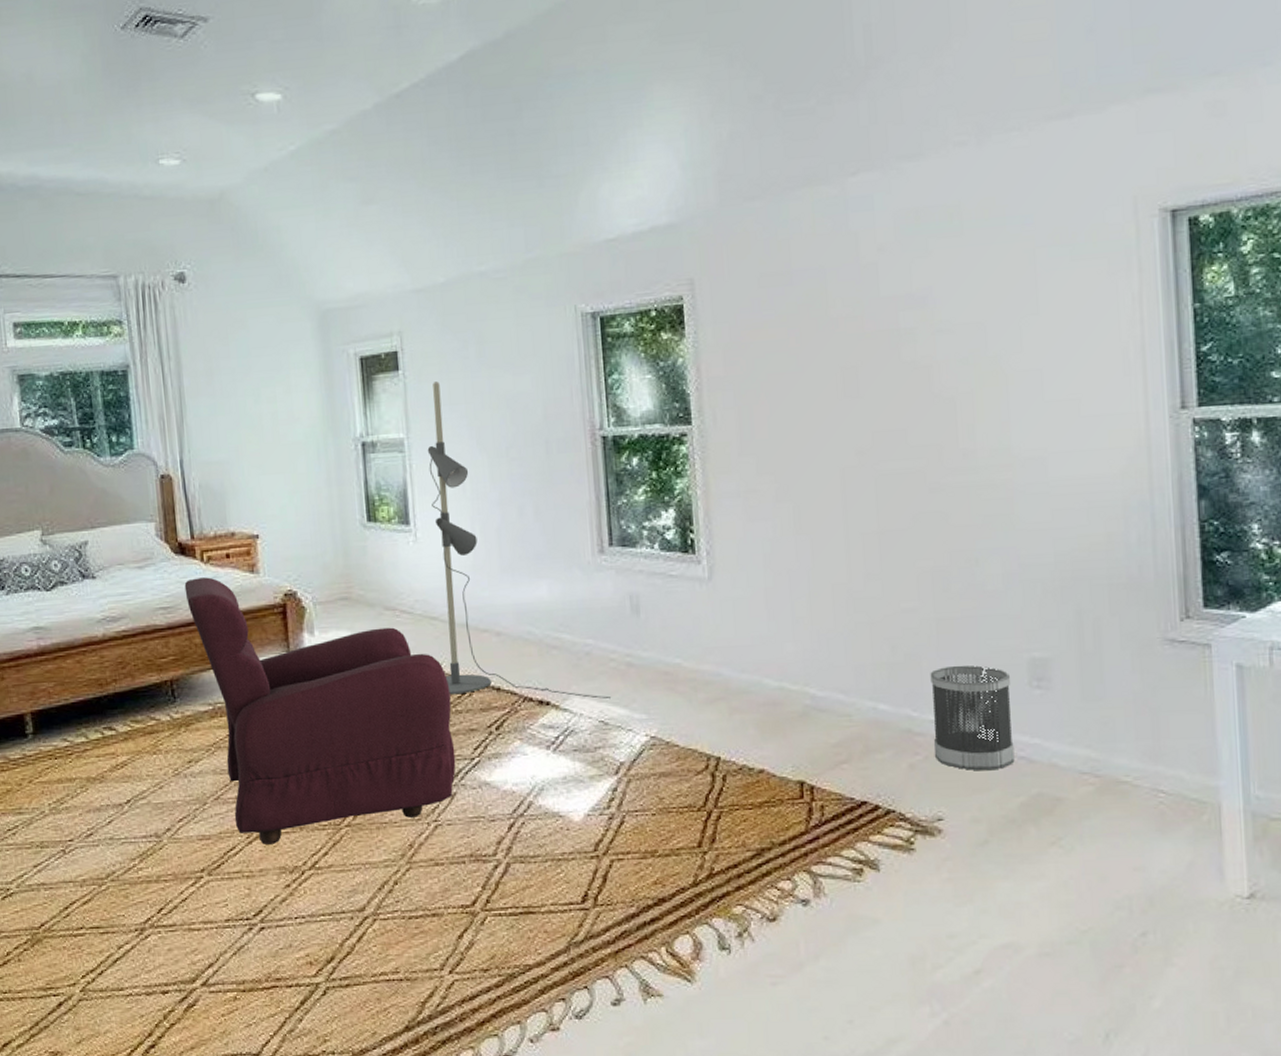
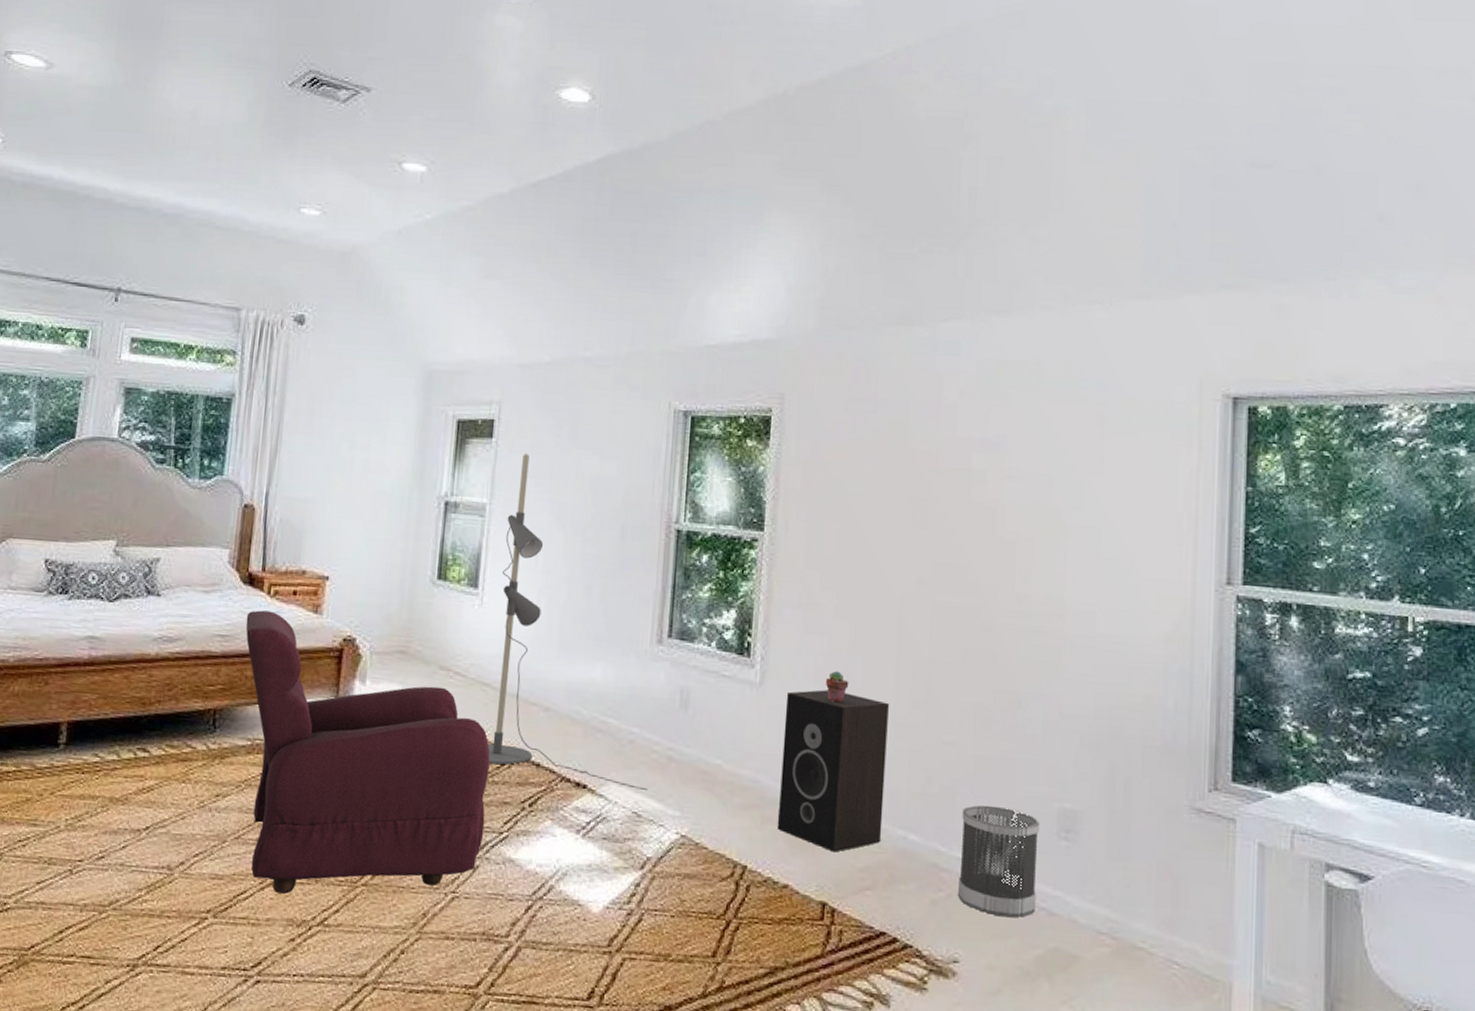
speaker: none [737,575,852,732] -> present [777,690,889,853]
potted succulent: none [775,555,800,586] -> present [825,671,849,703]

